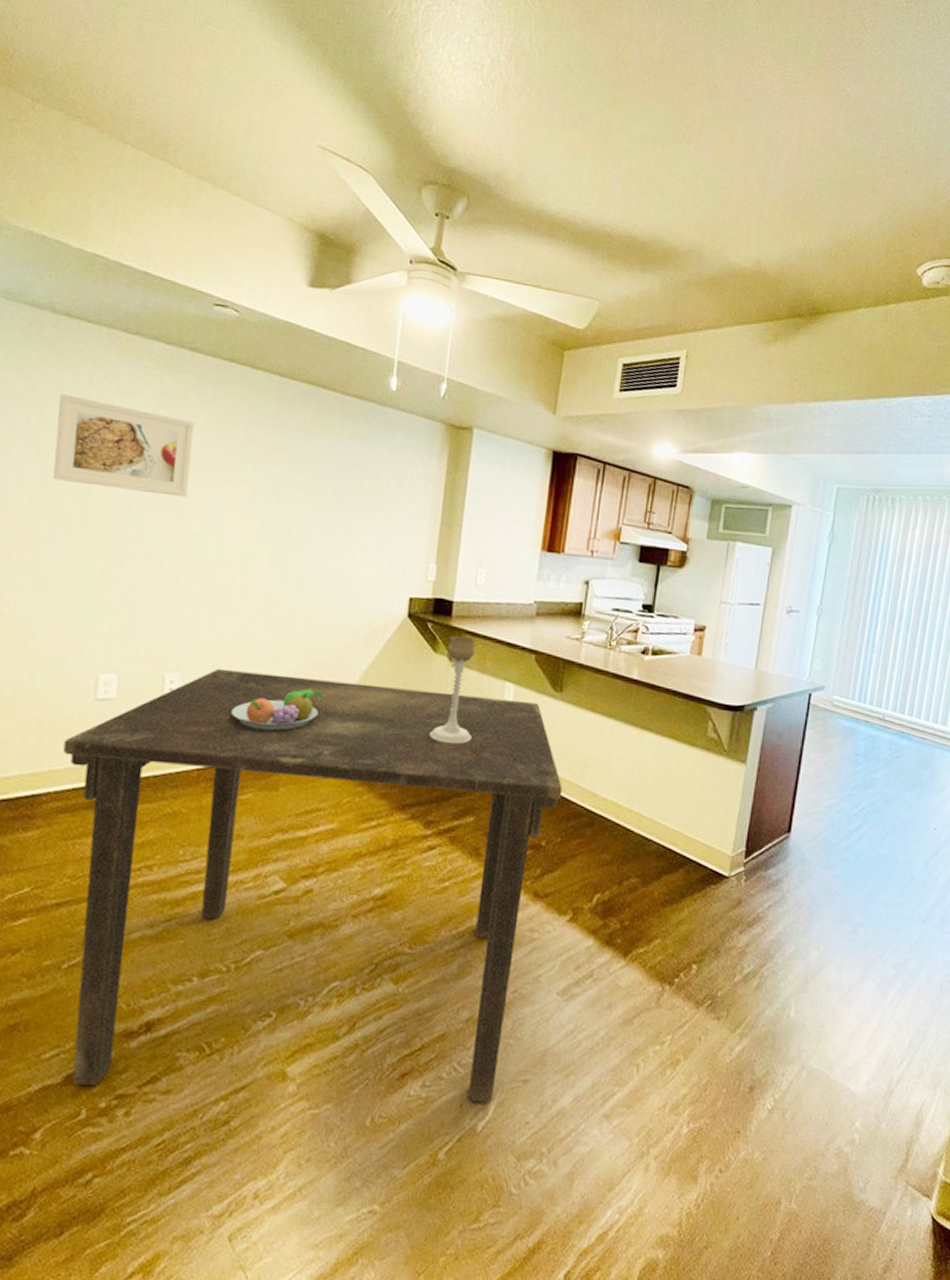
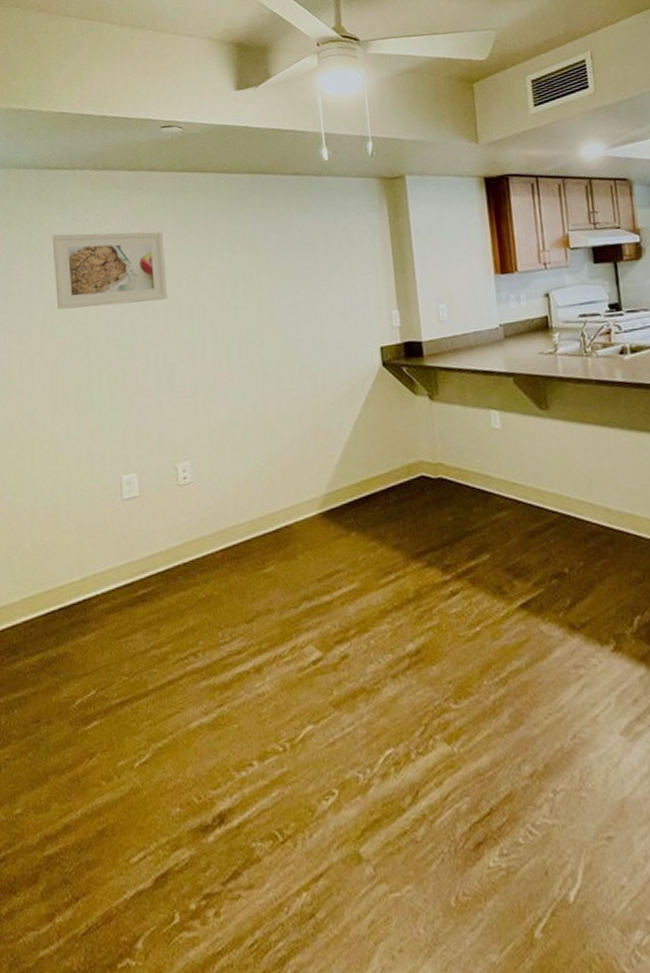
dining table: present [63,668,562,1103] -> none [103,425,579,887]
fruit bowl: present [231,689,322,731] -> none [241,452,319,502]
candle holder: present [429,635,476,745] -> none [426,372,469,484]

